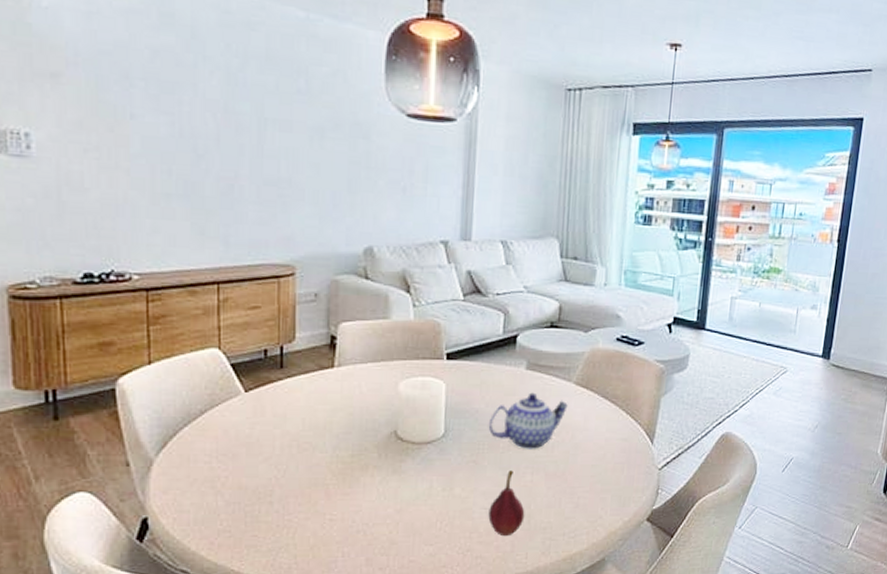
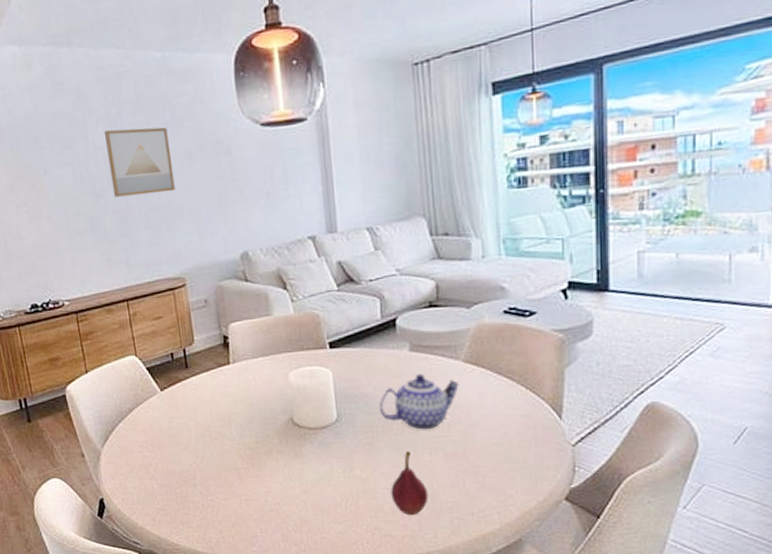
wall art: none [219,84,300,168] -> present [103,127,176,198]

